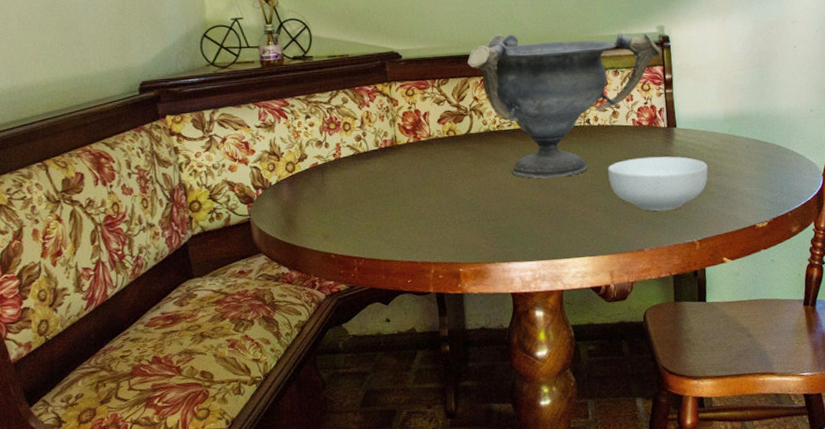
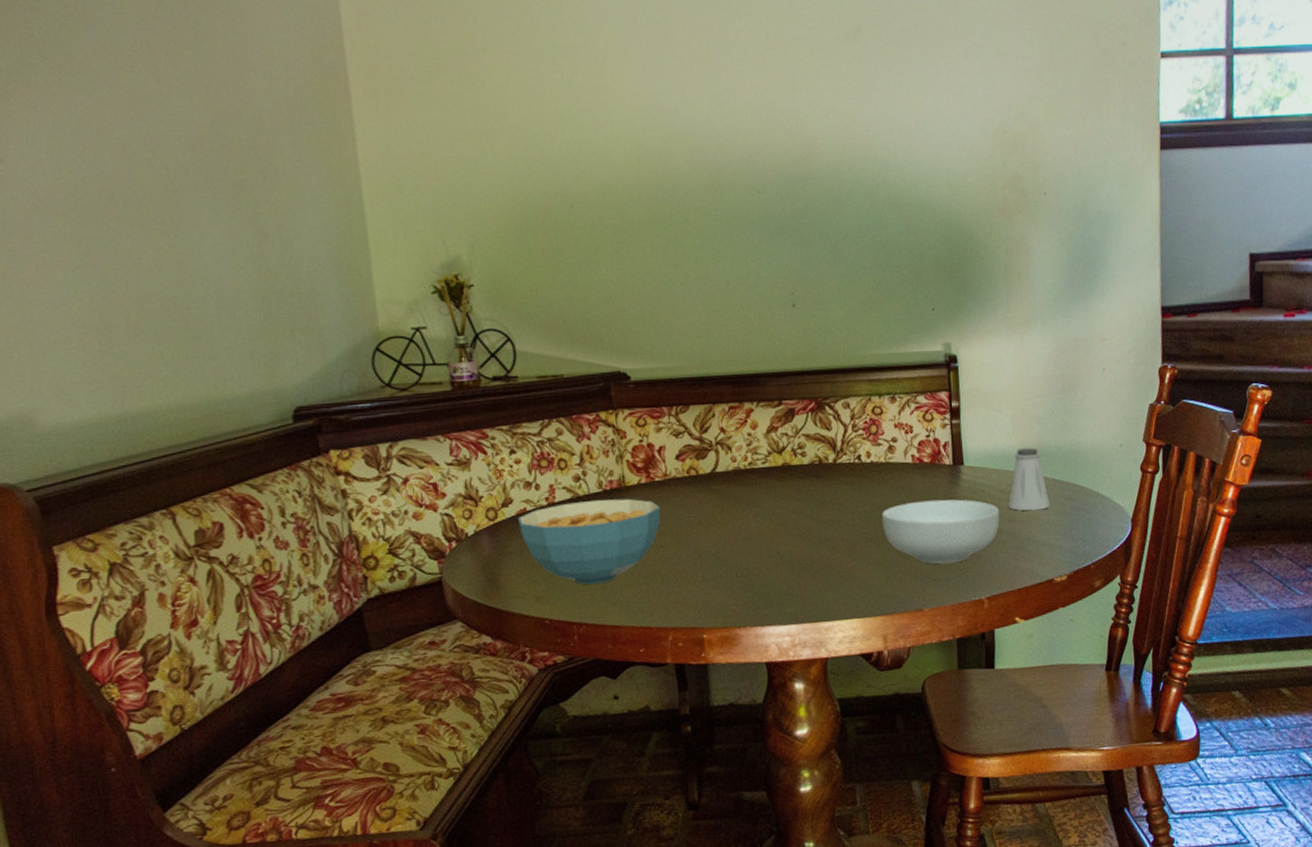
cereal bowl: none [310,155,426,226] -> present [517,498,661,585]
decorative bowl: present [468,32,662,179] -> none [713,351,948,527]
saltshaker: none [714,113,752,167] -> present [1007,448,1050,511]

